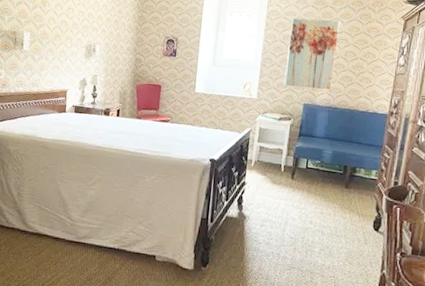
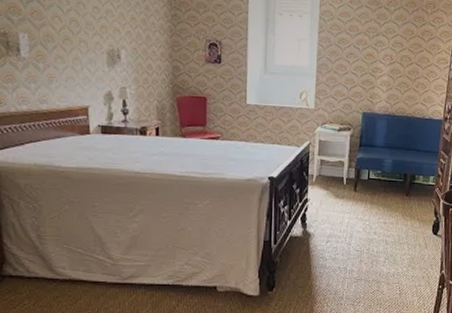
wall art: present [284,18,340,90] -> none [342,19,395,97]

